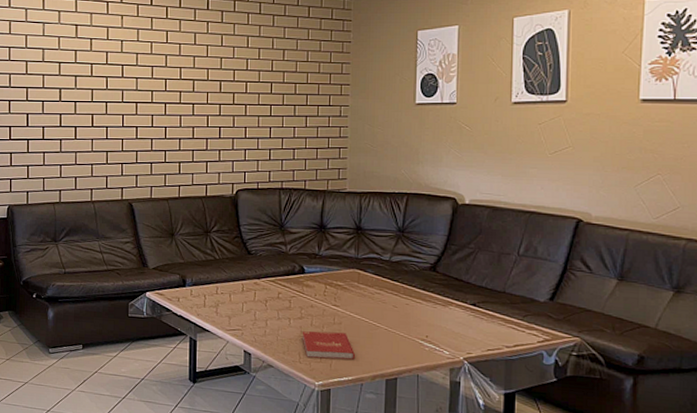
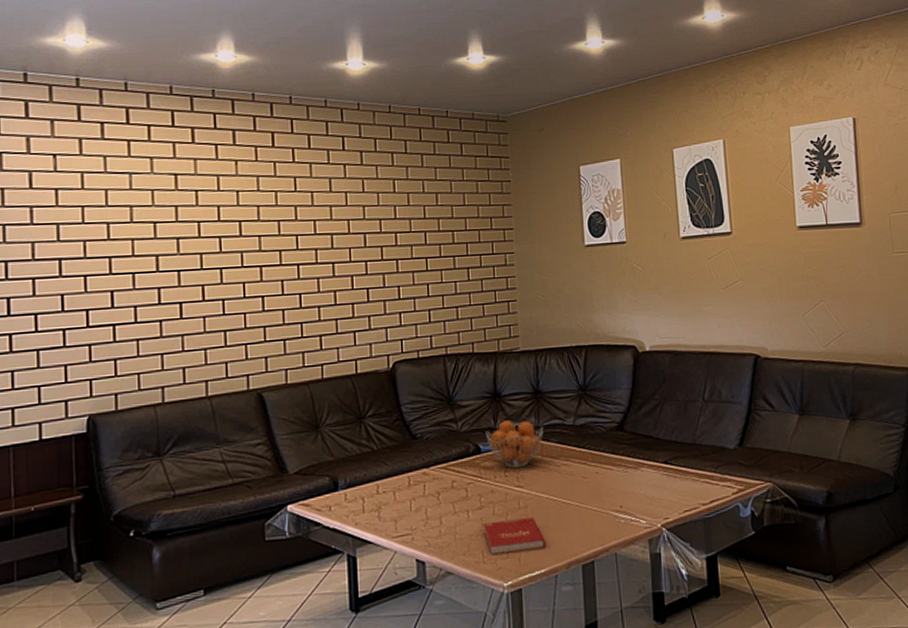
fruit basket: none [310,249,362,289] -> present [485,420,544,468]

